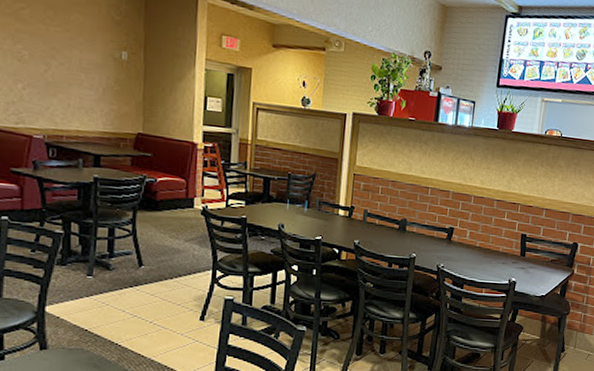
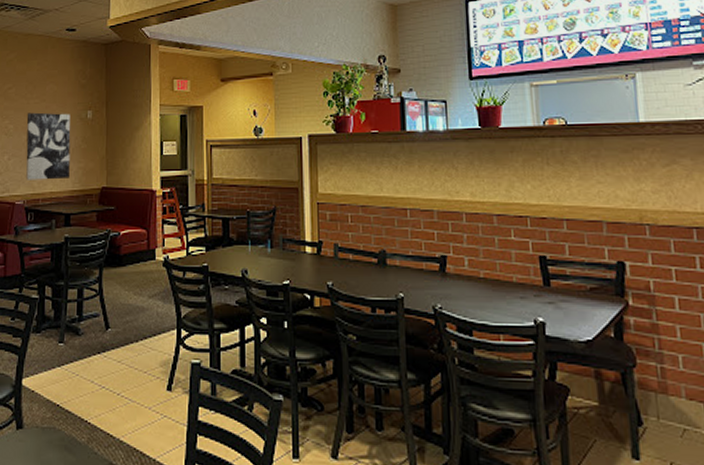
wall art: none [45,40,102,119] -> present [26,112,71,180]

